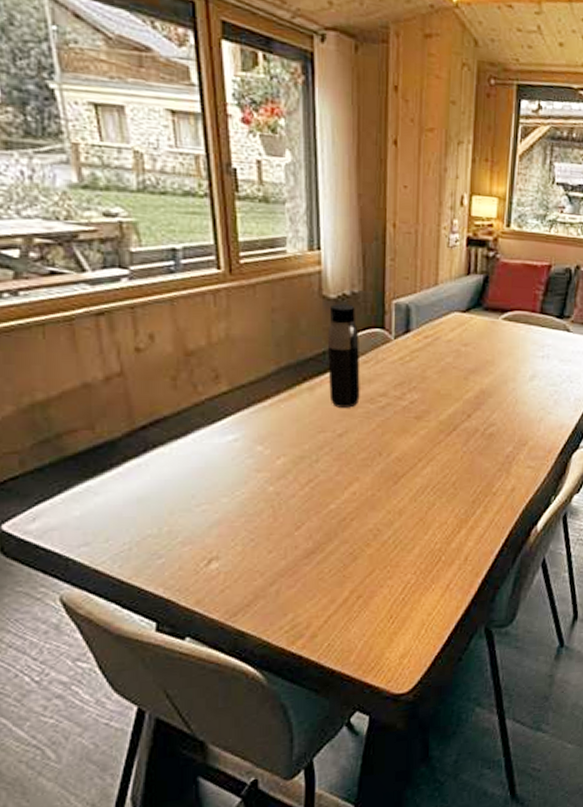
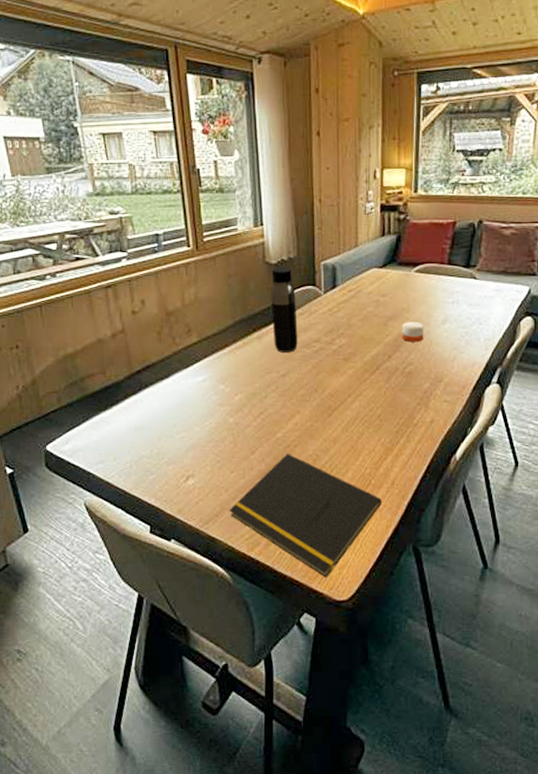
notepad: none [265,529,452,671] -> present [229,454,382,579]
candle: none [485,376,510,400] -> present [402,322,424,342]

